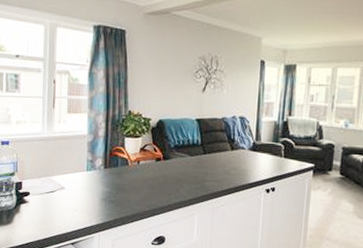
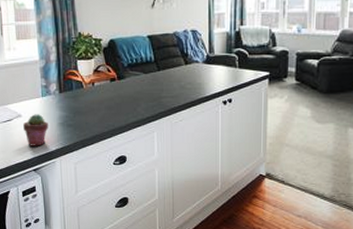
potted succulent: none [65,187,90,220] -> present [23,114,49,146]

